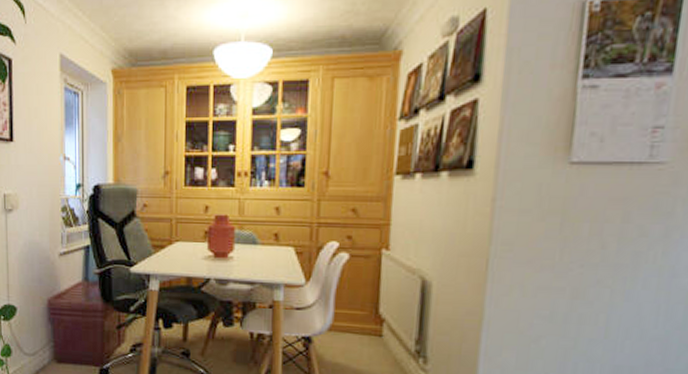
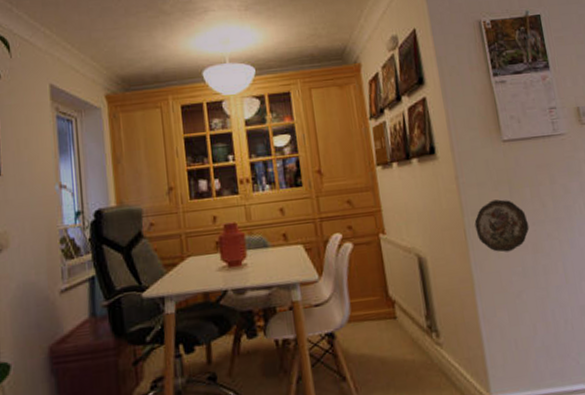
decorative plate: none [501,231,575,292] -> present [474,199,530,253]

